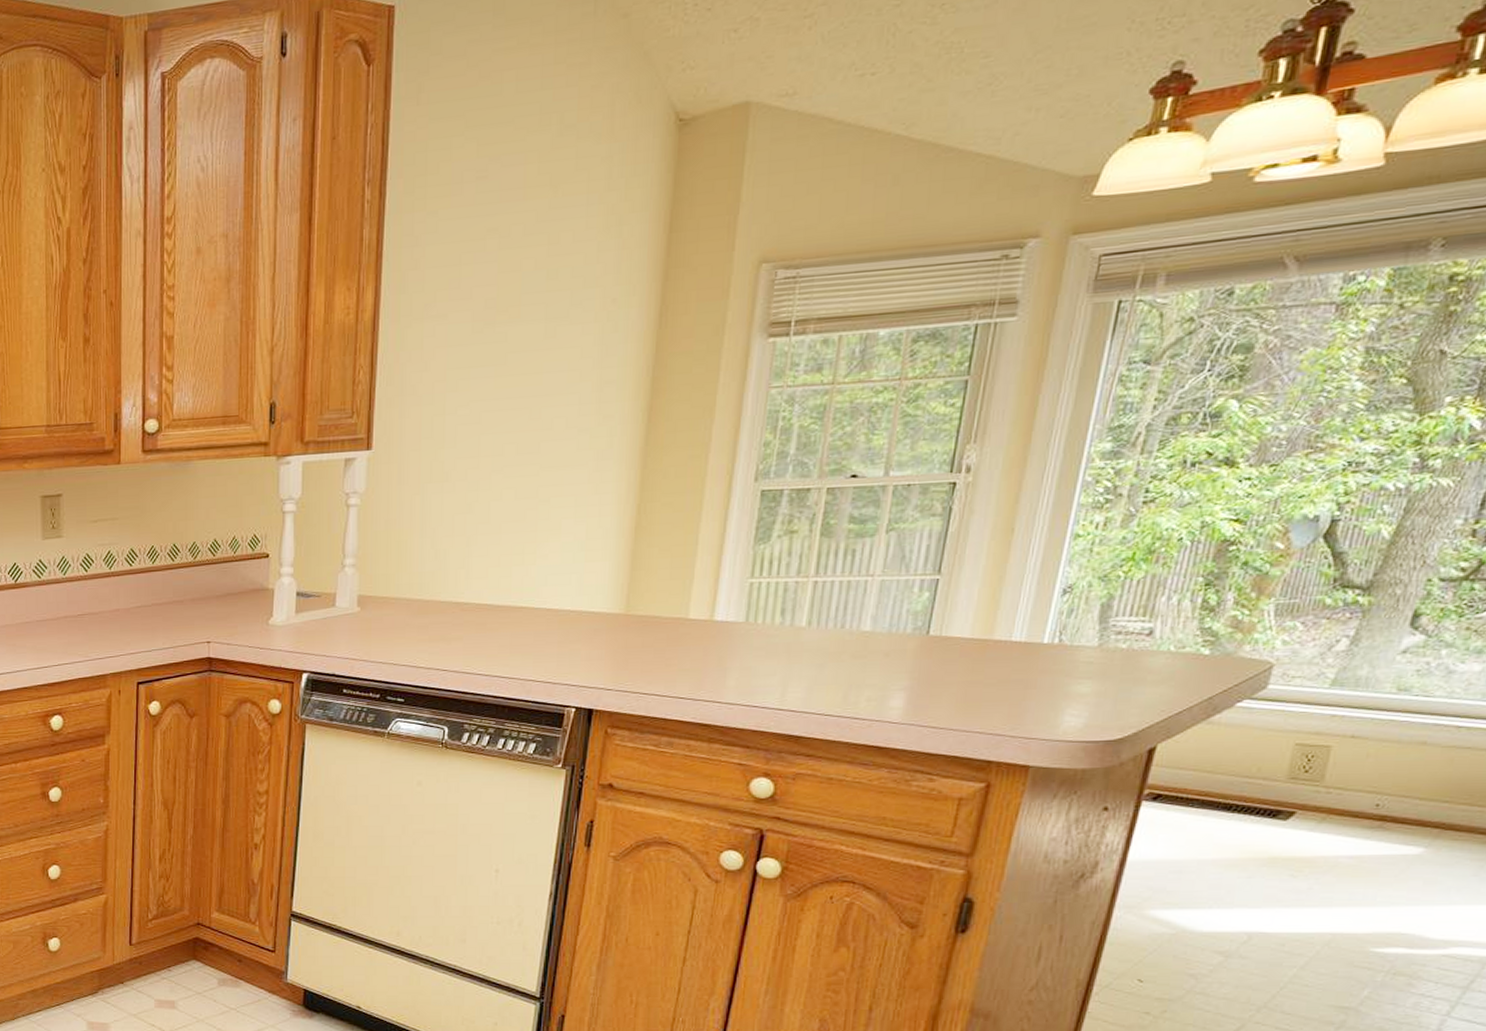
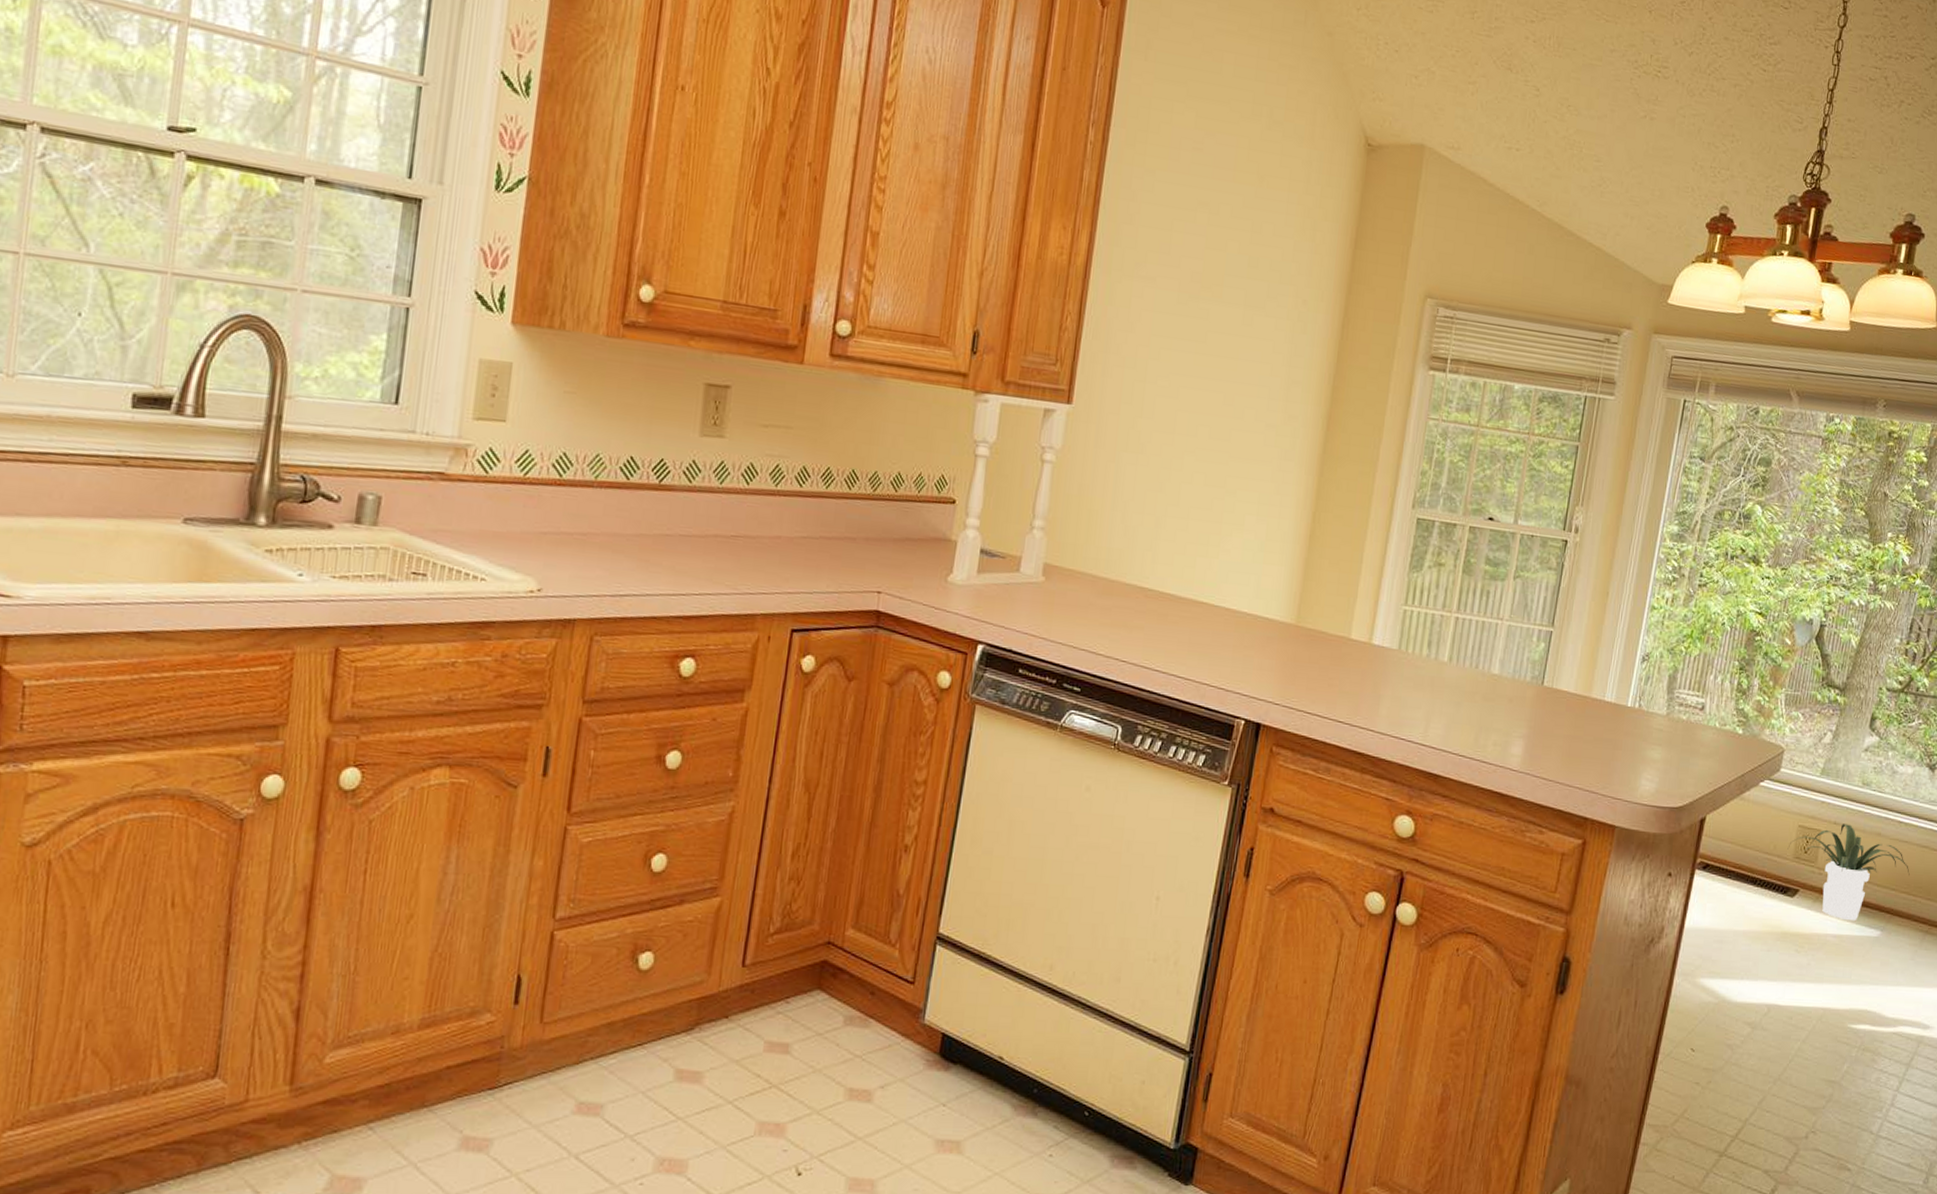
potted plant: none [1278,736,1474,840] -> present [1787,824,1910,921]

